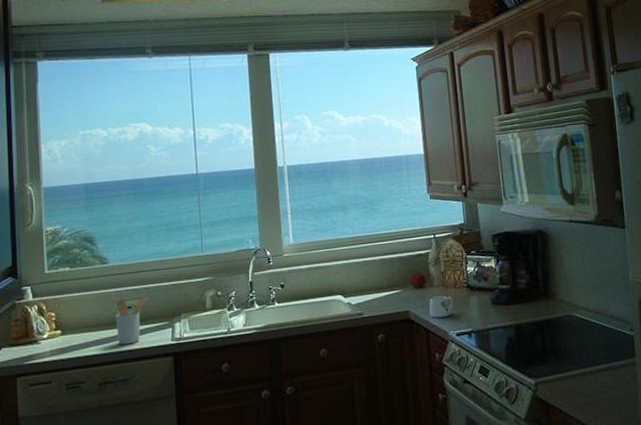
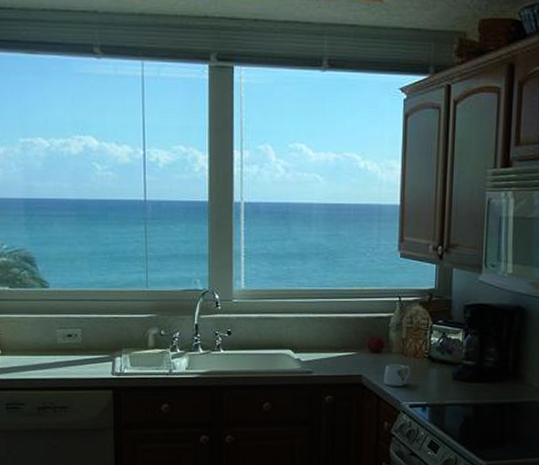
utensil holder: present [115,297,149,345] -> none [55,326,90,373]

